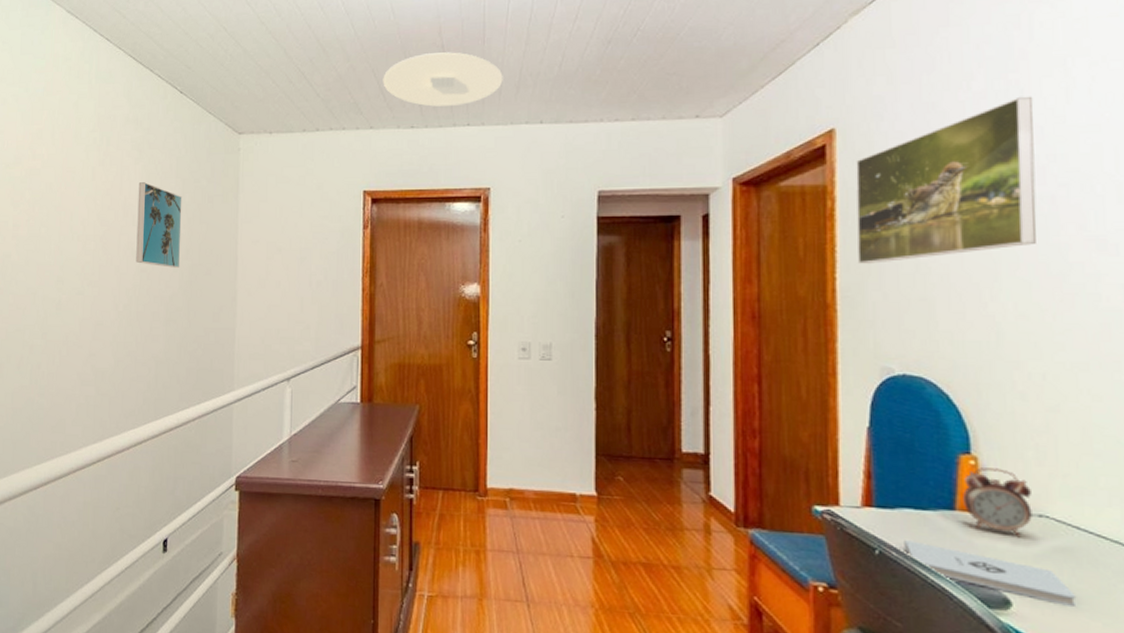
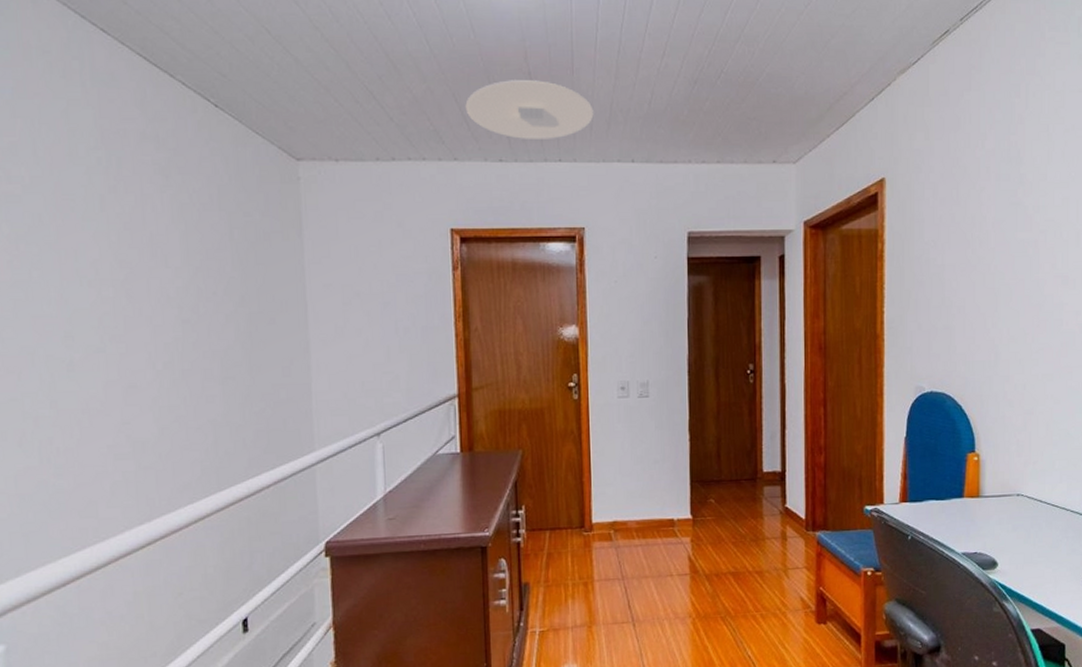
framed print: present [136,182,182,268] -> none [168,215,235,317]
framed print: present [856,96,1037,264] -> none [900,156,1026,299]
notepad: present [904,540,1077,606] -> none [928,525,1038,560]
alarm clock: present [963,467,1032,538] -> none [969,461,1013,514]

